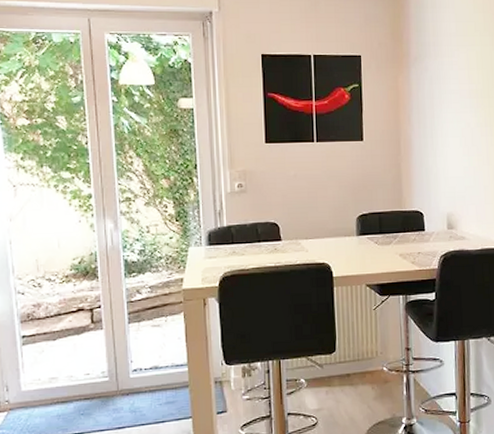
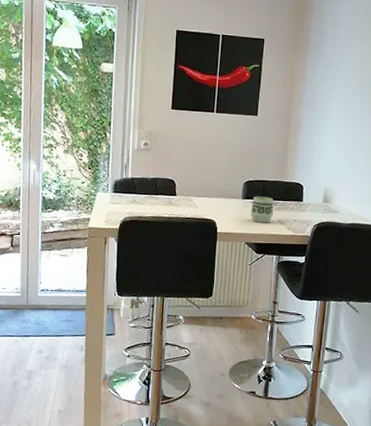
cup: none [368,230,394,261] -> present [250,196,274,223]

